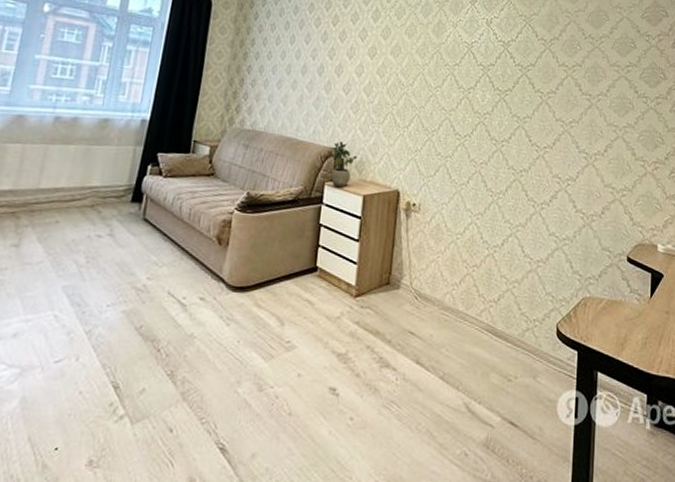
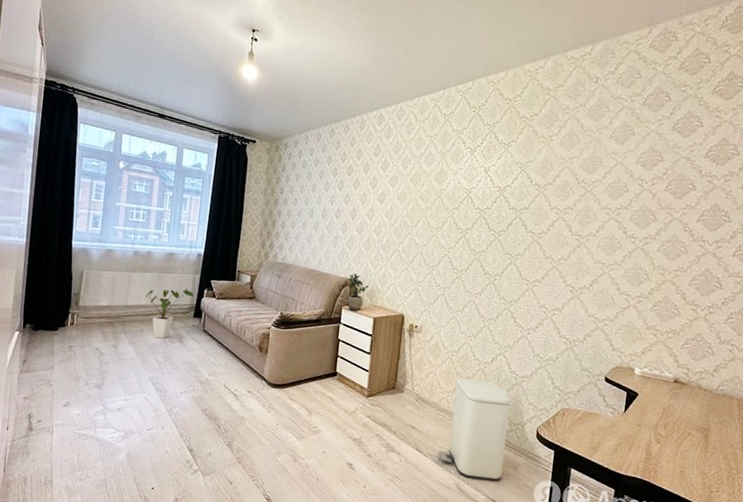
house plant: none [65,165,133,232] -> present [145,289,194,338]
pedal bin: none [443,266,526,397] -> present [438,378,511,482]

